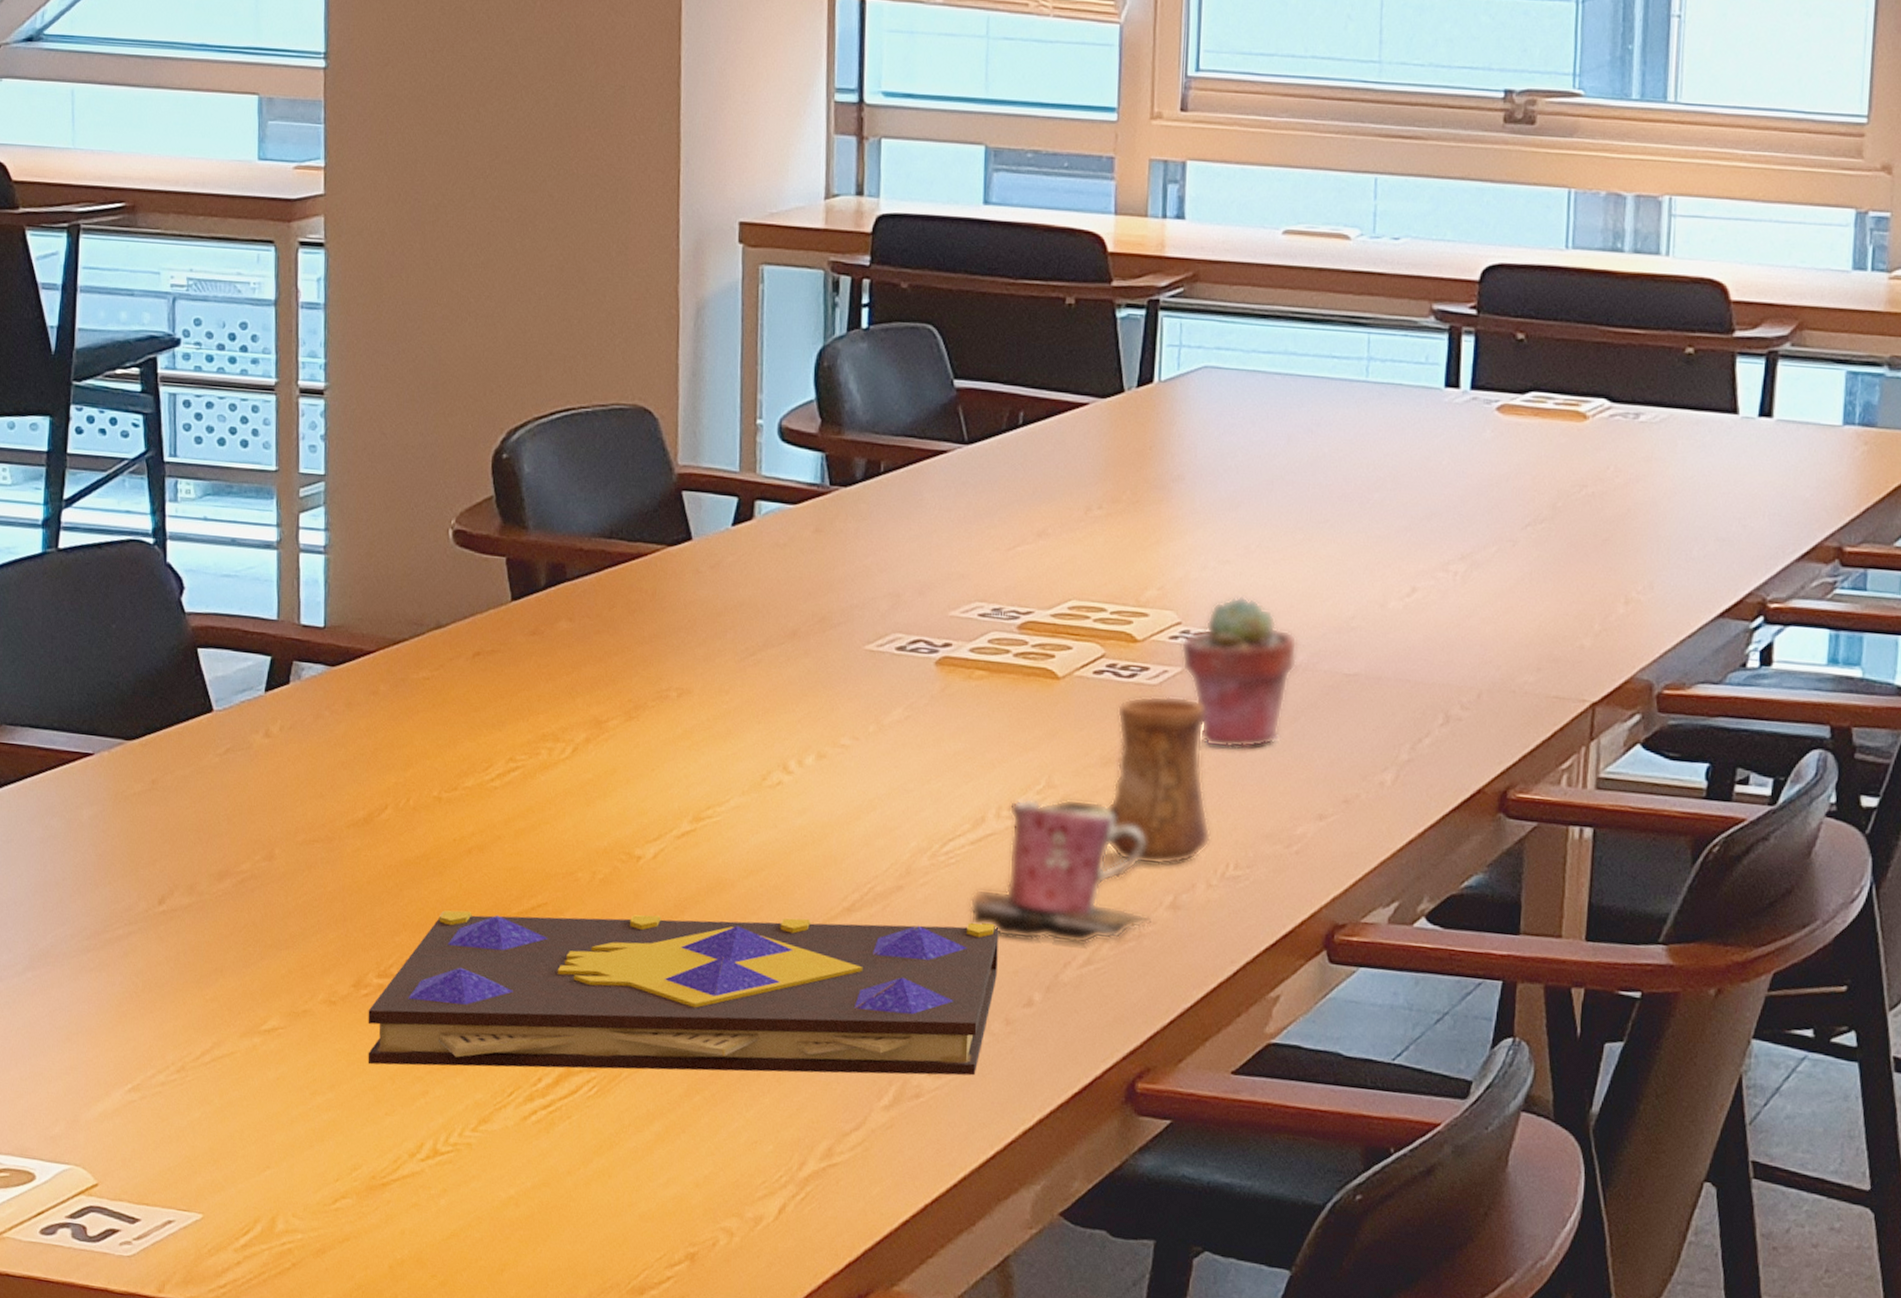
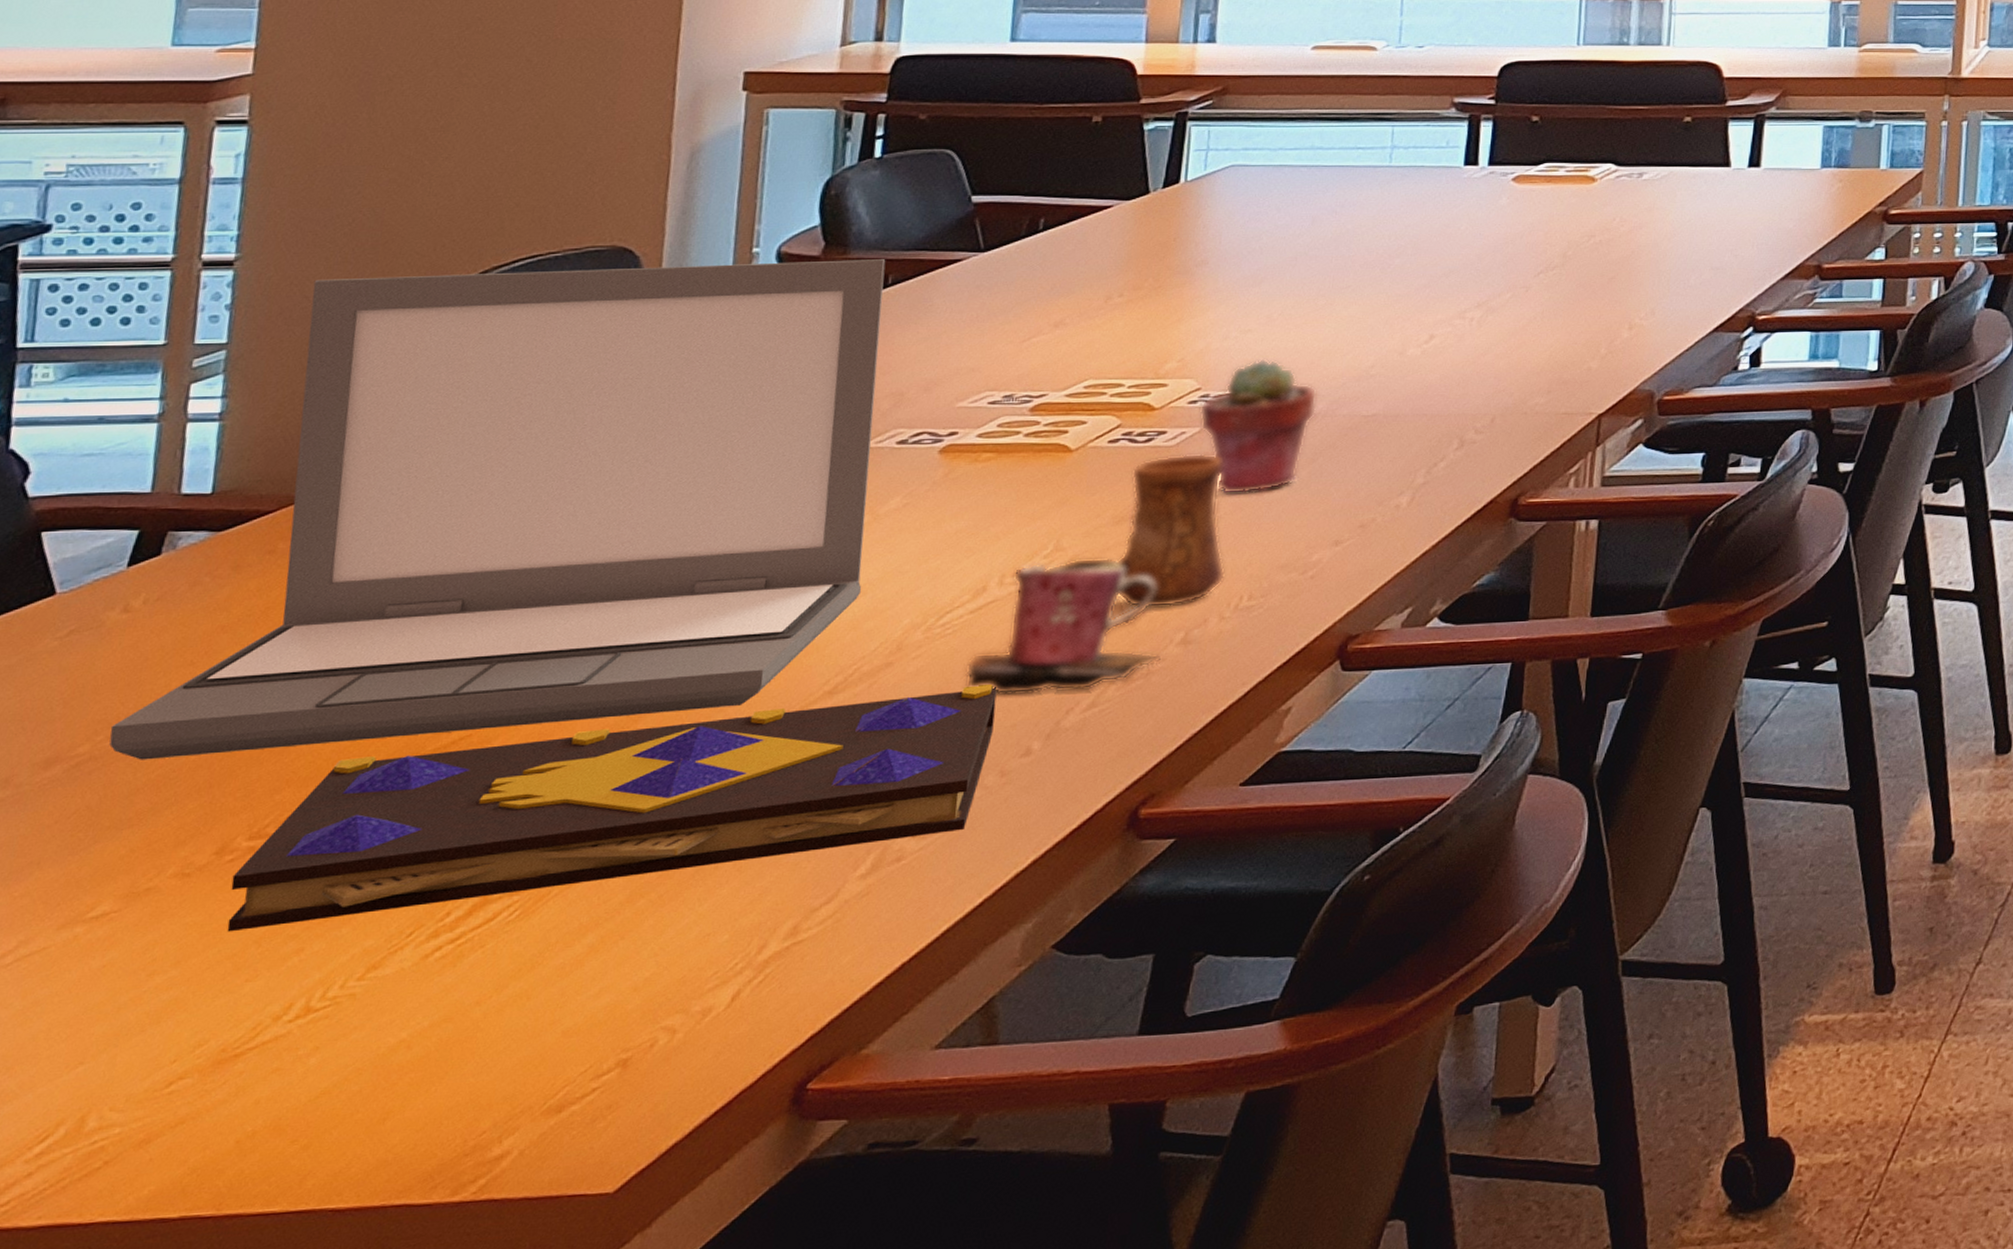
laptop: none [265,416,877,911] -> present [109,259,886,760]

